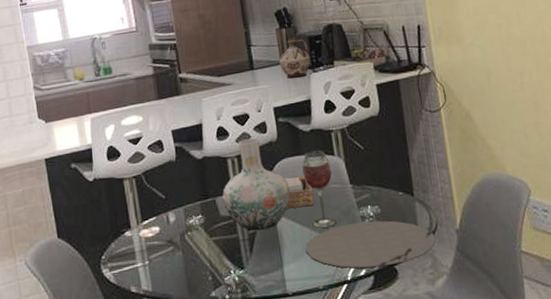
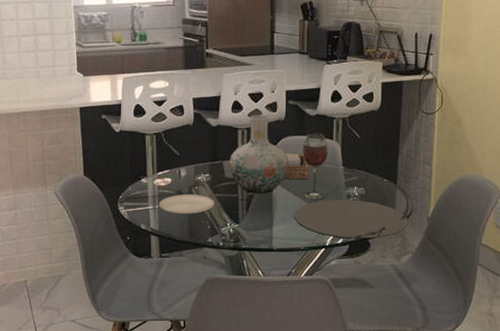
plate: none [149,241,214,269] -> present [159,194,215,214]
ceramic jug: present [279,38,311,79] -> none [298,30,327,68]

